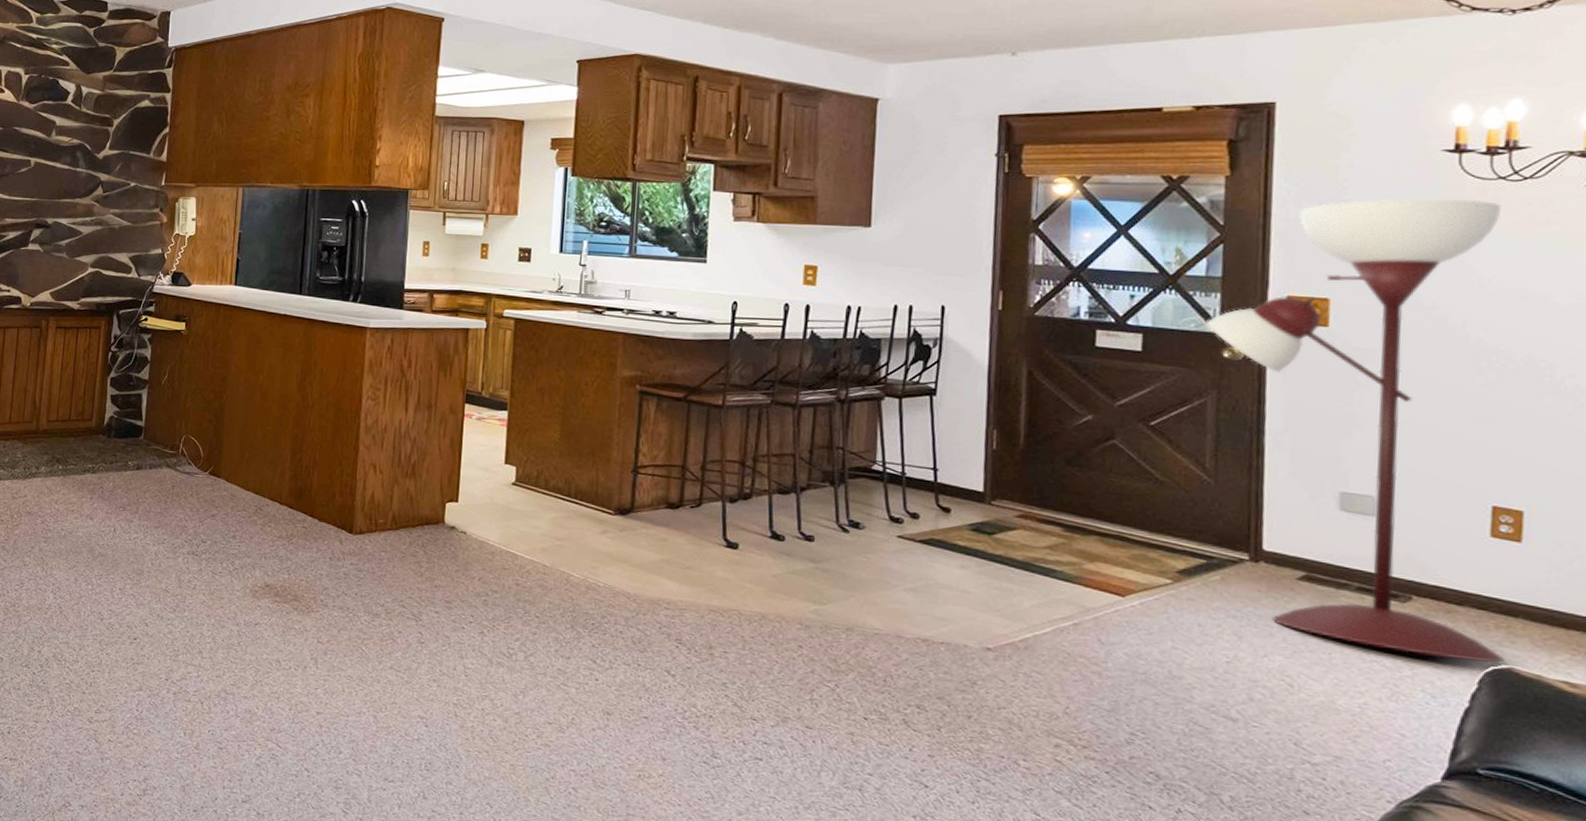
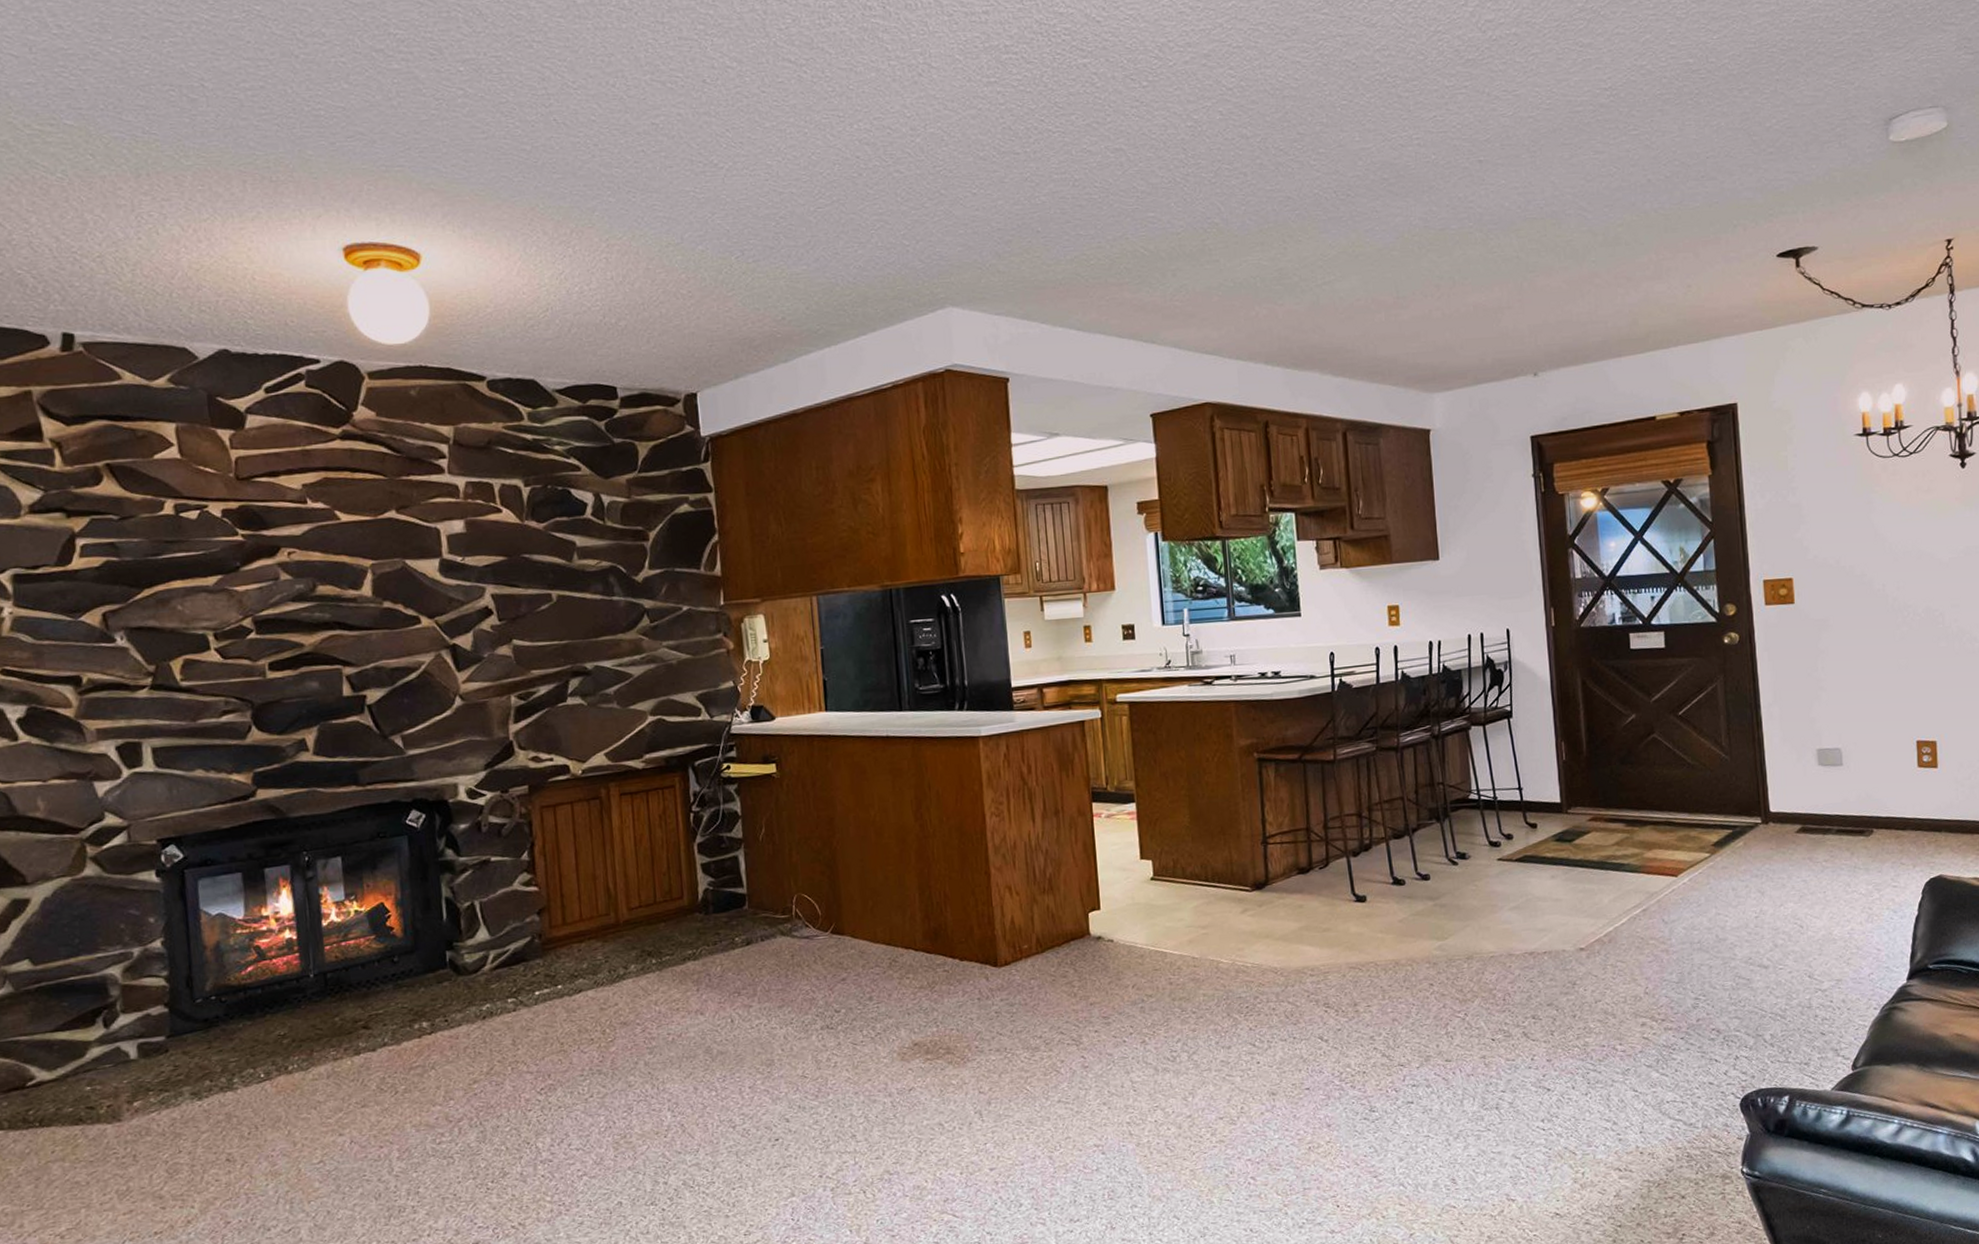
floor lamp: present [1206,198,1506,663] -> none [1709,476,1937,879]

